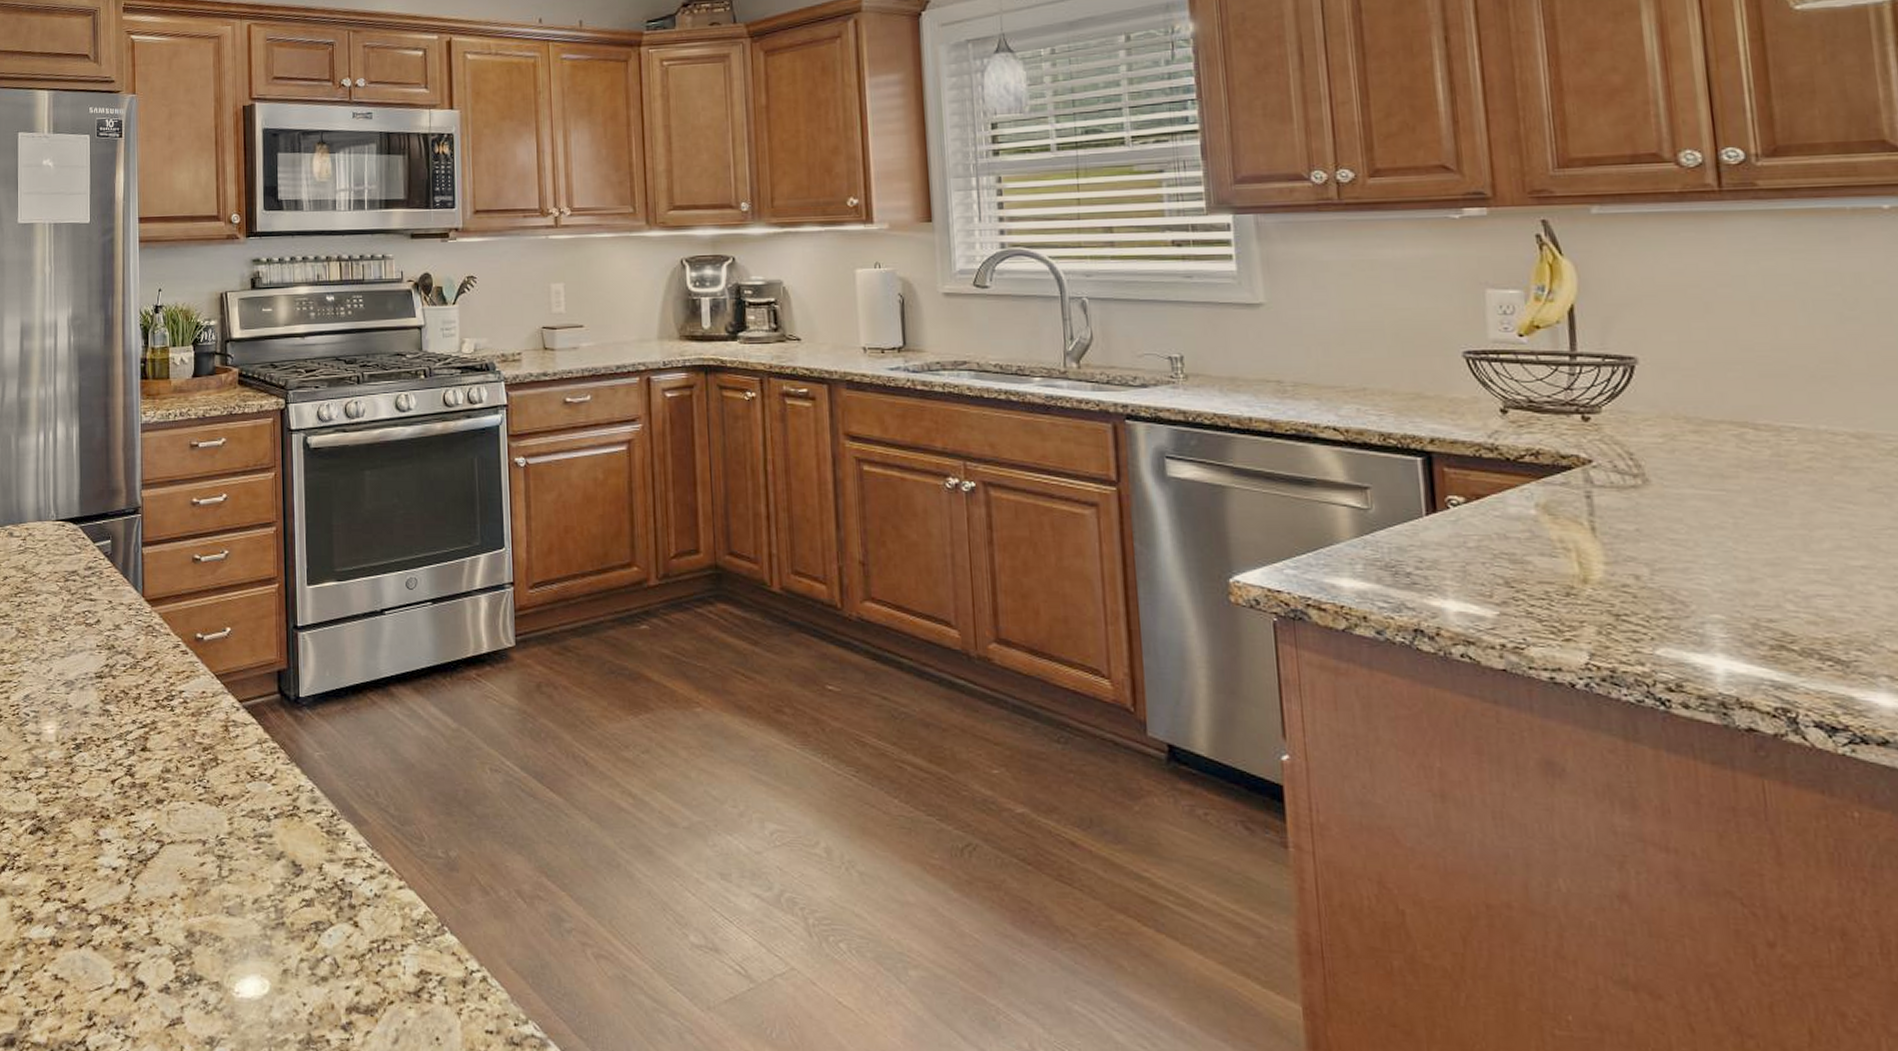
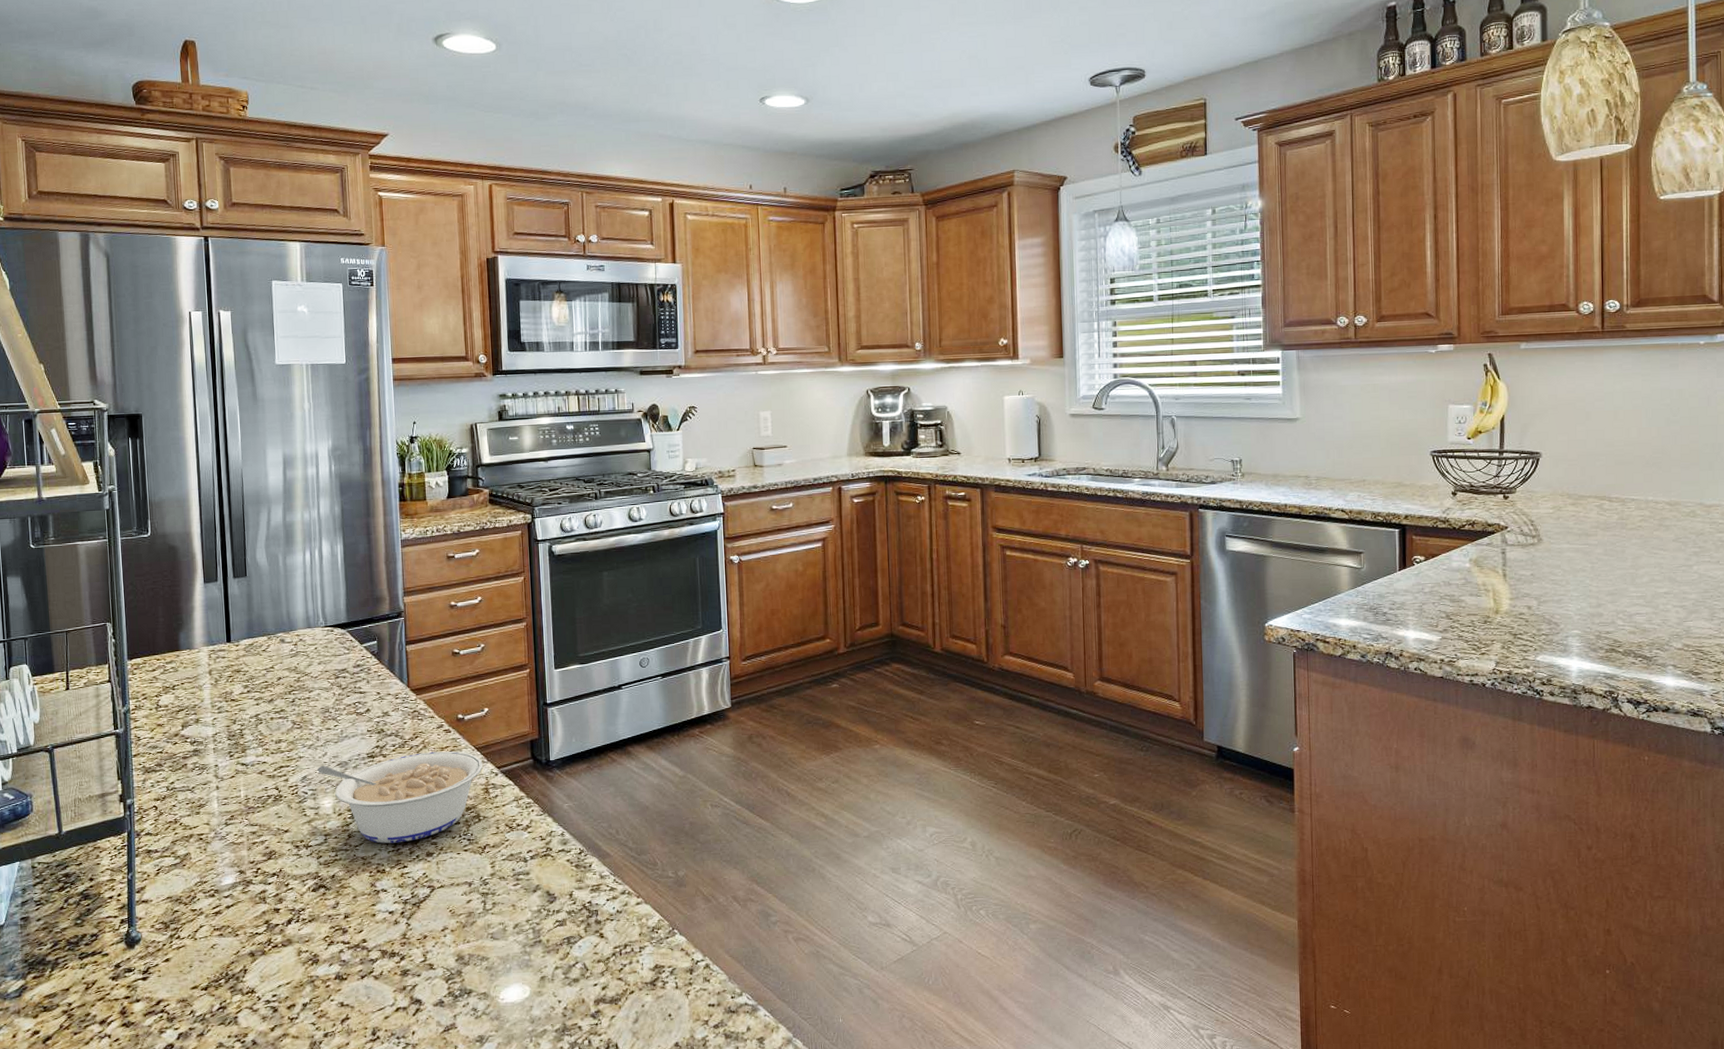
legume: none [40,675,224,784] -> present [316,751,484,844]

